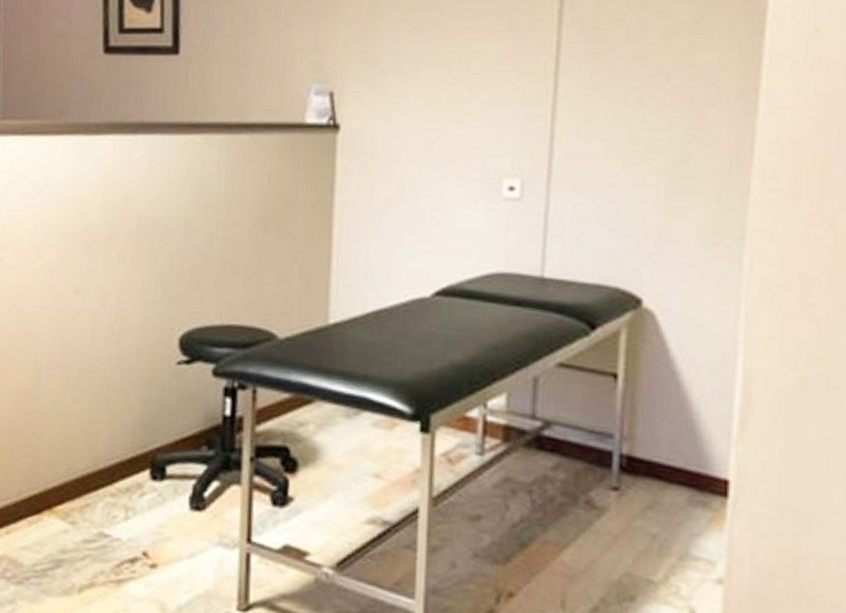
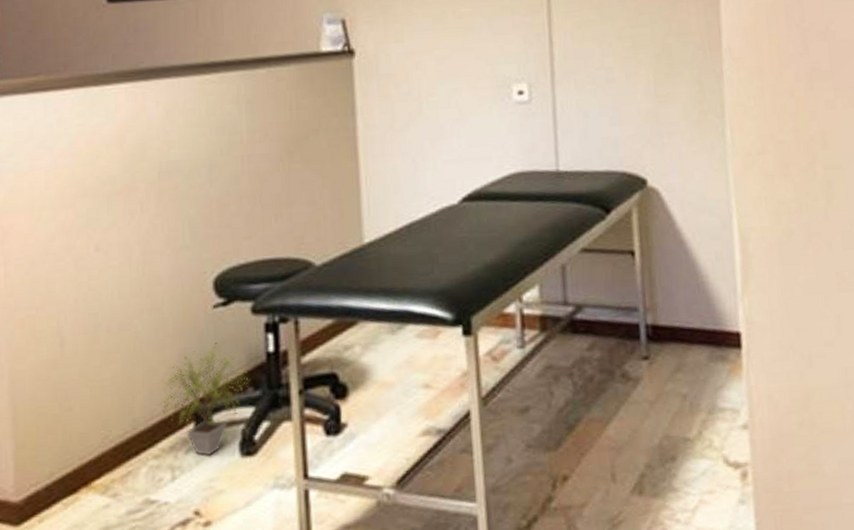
potted plant: none [119,398,203,504] -> present [159,342,248,456]

